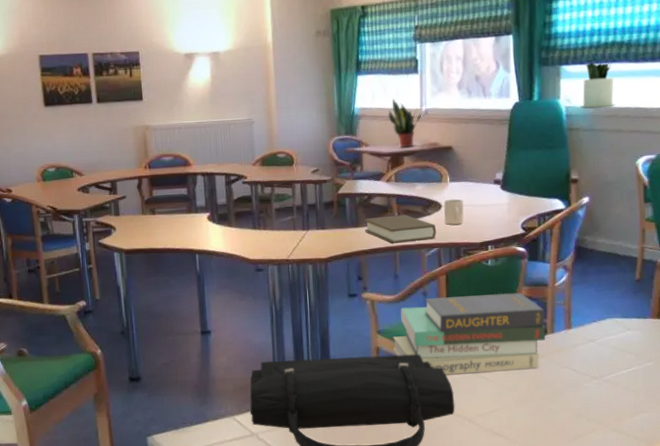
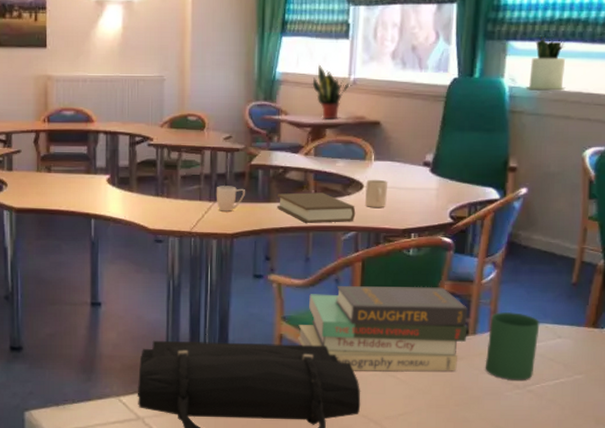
mug: none [308,214,335,239] -> present [216,186,245,212]
cup: none [564,309,610,372] -> present [485,311,540,380]

